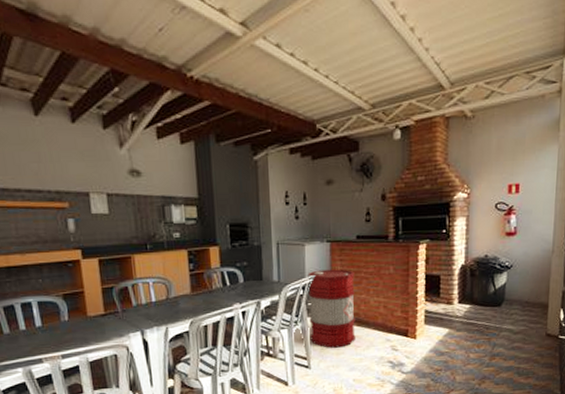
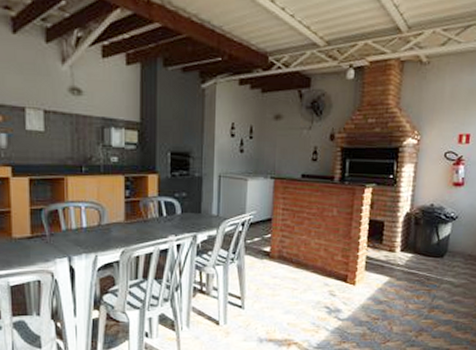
trash can: present [307,269,355,348] -> none [246,207,297,289]

